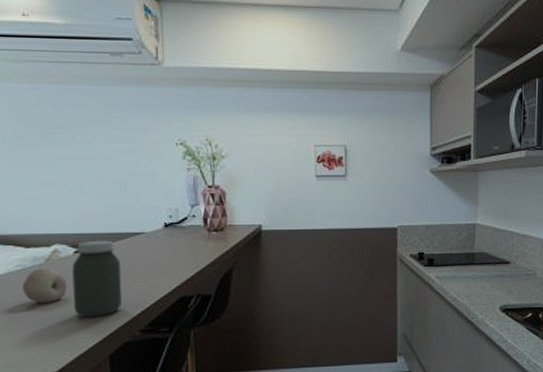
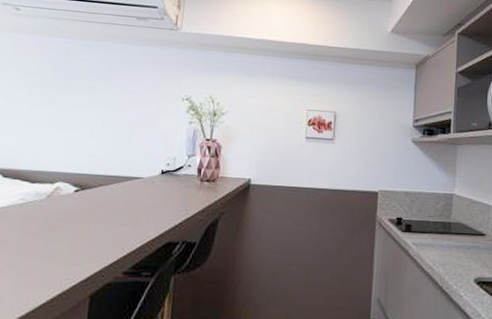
fruit: present [22,268,67,304] -> none [20,203,63,238]
jar: present [72,240,123,318] -> none [65,181,116,256]

